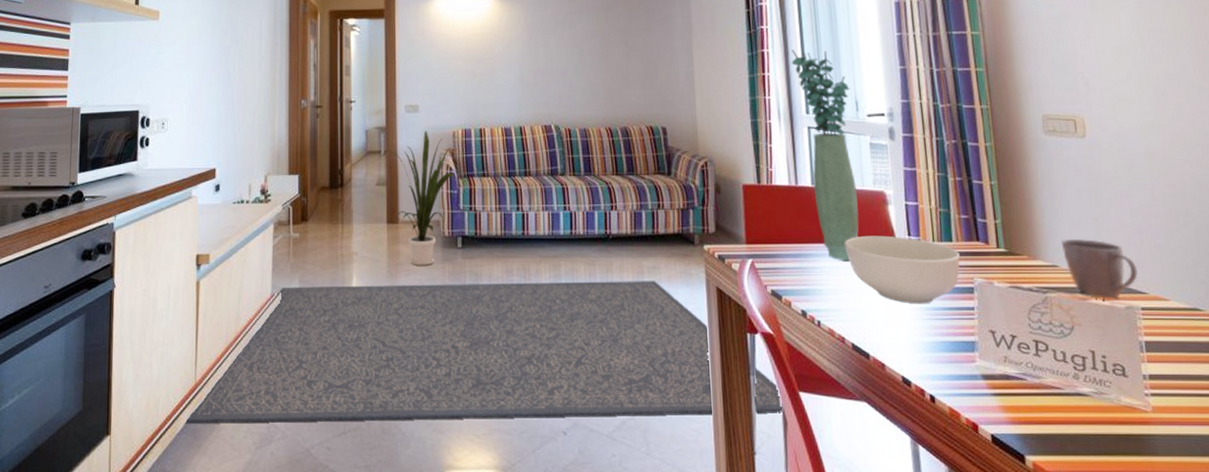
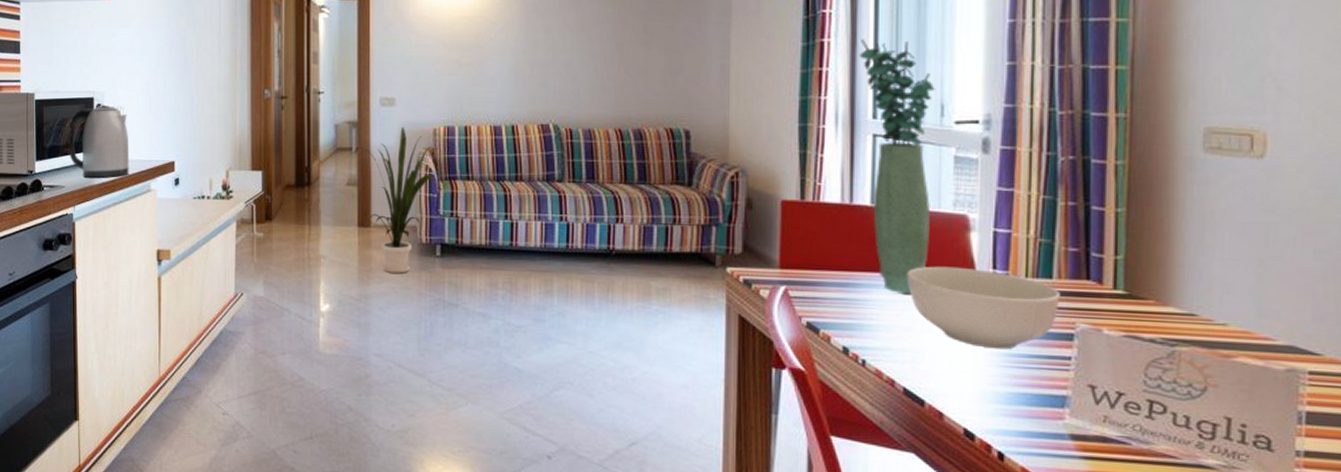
kettle: none [111,117,172,187] -> present [68,105,130,178]
rug: present [183,281,785,425] -> none [148,287,811,458]
mug: present [1062,239,1138,299] -> none [1206,283,1313,359]

